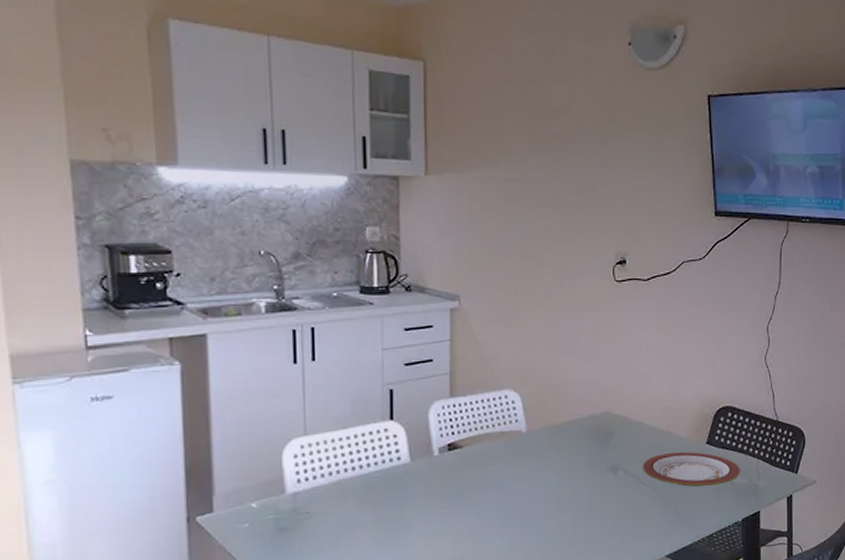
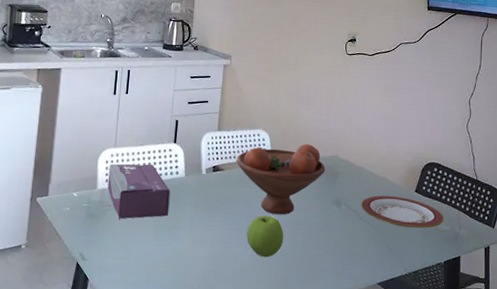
tissue box: none [300,451,393,529] -> present [107,163,171,220]
fruit bowl: none [478,401,596,494] -> present [236,144,326,215]
apple: none [500,496,549,548] -> present [246,215,284,258]

